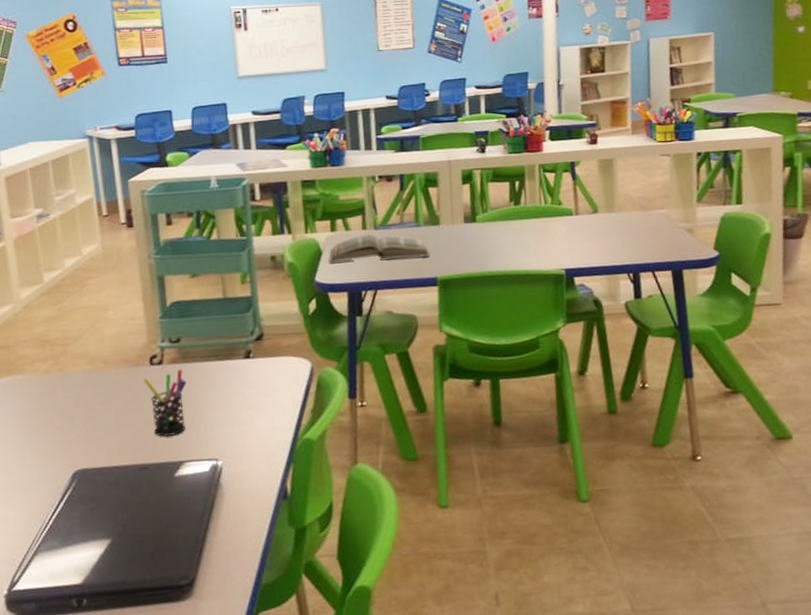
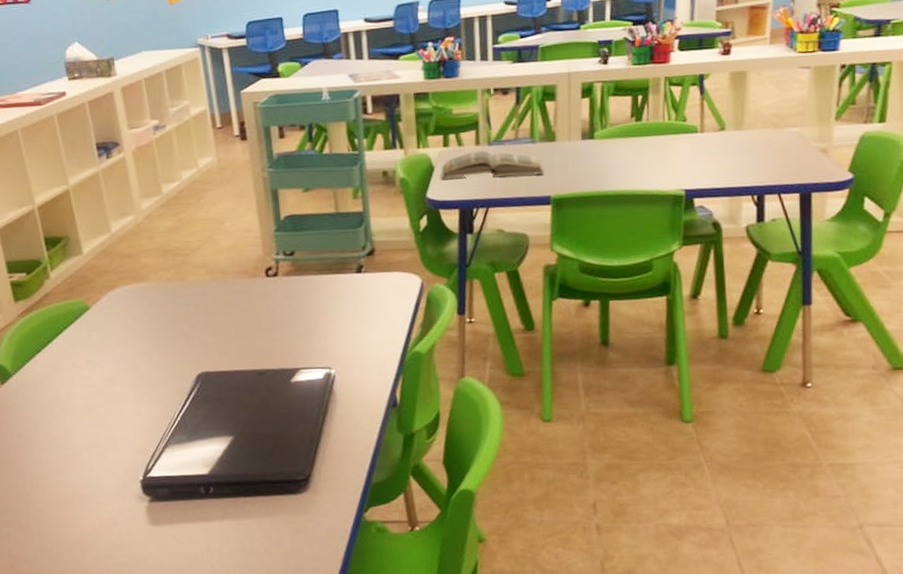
pen holder: present [143,369,187,437] -> none [260,281,301,345]

